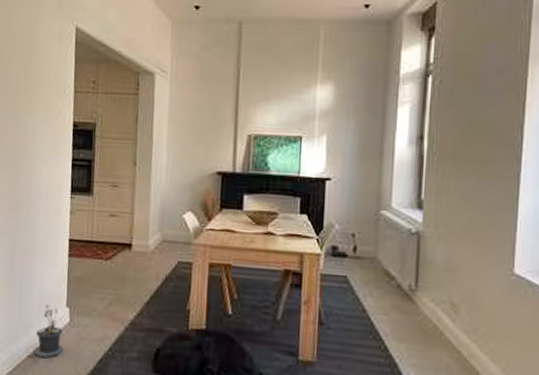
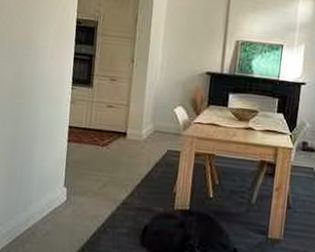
potted plant: present [27,305,64,359] -> none [26,184,61,233]

